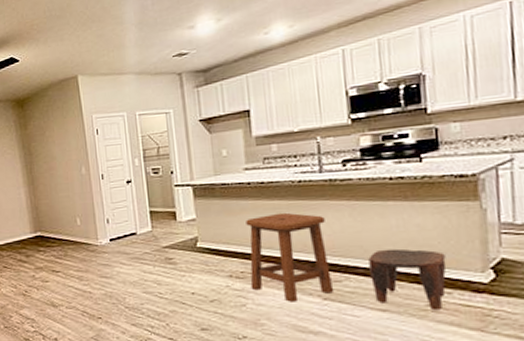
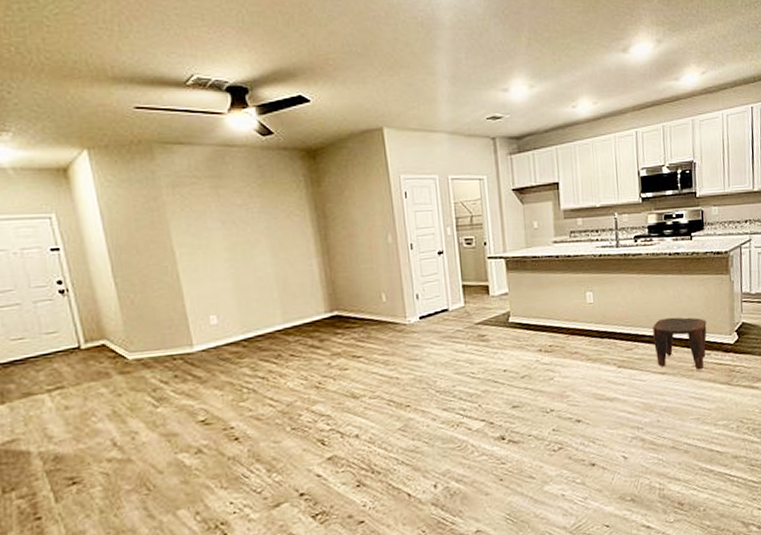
stool: present [246,212,334,302] -> none [554,285,627,372]

